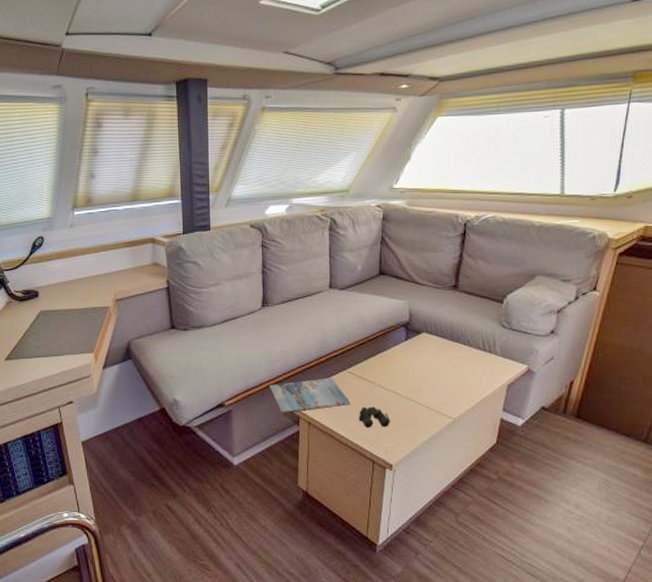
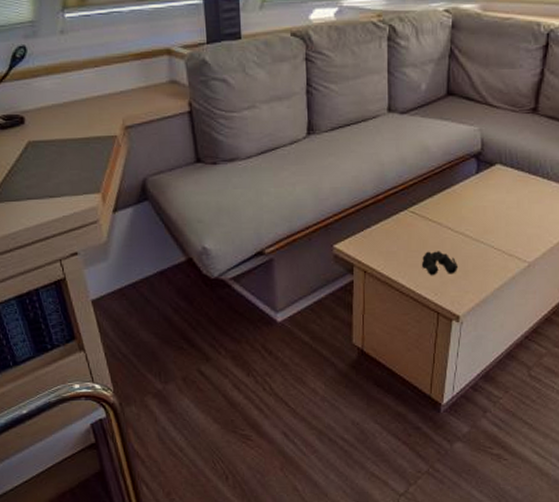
magazine: present [269,378,351,414] -> none [317,218,413,262]

